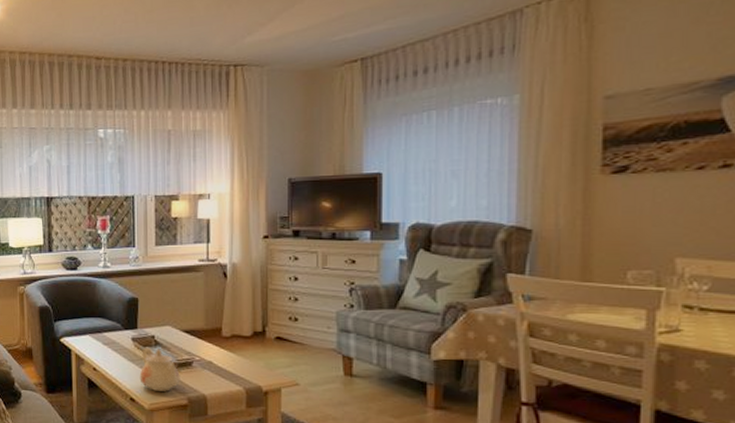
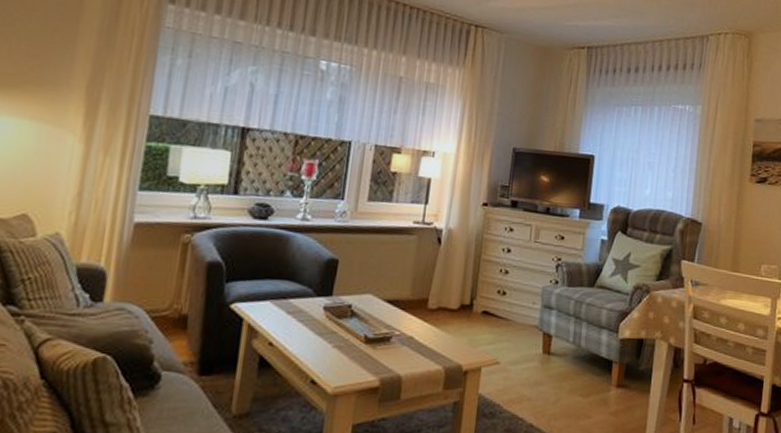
teapot: present [139,347,180,391] -> none [326,318,375,372]

